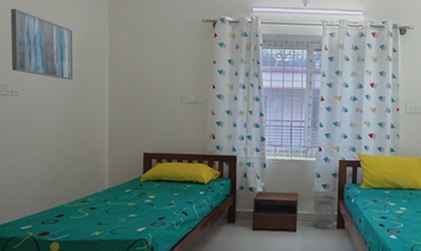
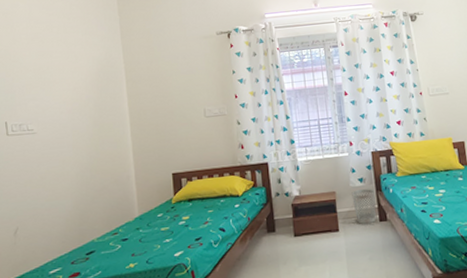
wall art: present [10,8,74,80] -> none [20,45,91,111]

